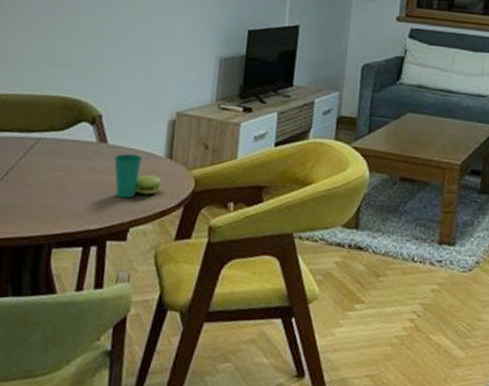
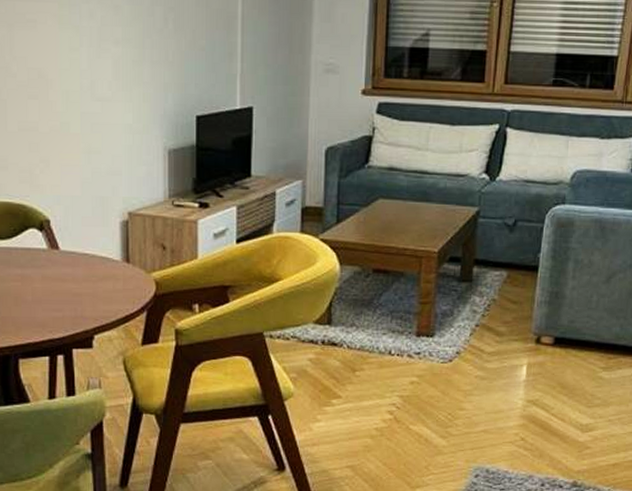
cup: present [114,154,162,198] -> none [68,260,122,305]

